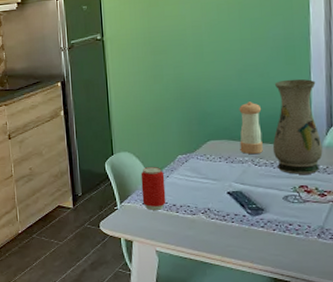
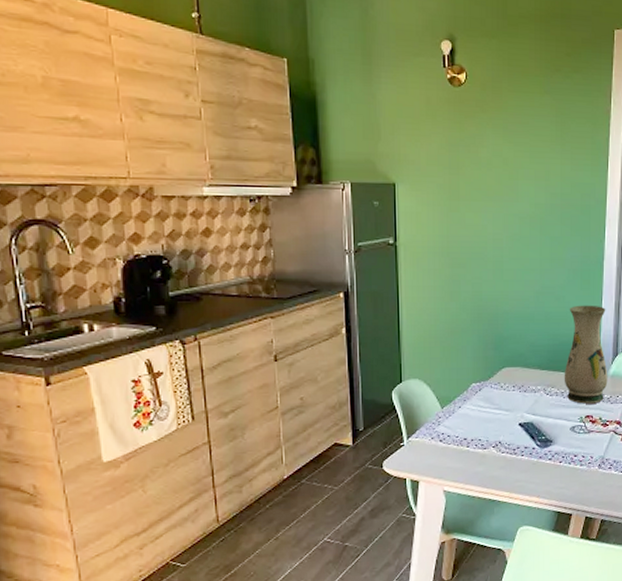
beverage can: present [141,166,166,210] -> none [431,395,457,445]
pepper shaker: present [239,101,263,154] -> none [533,326,556,382]

